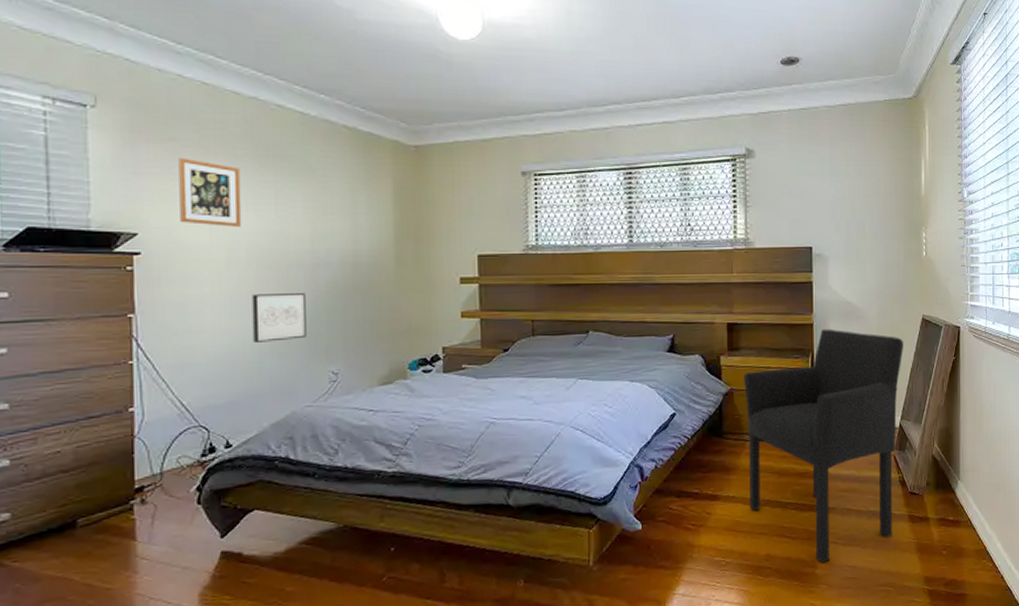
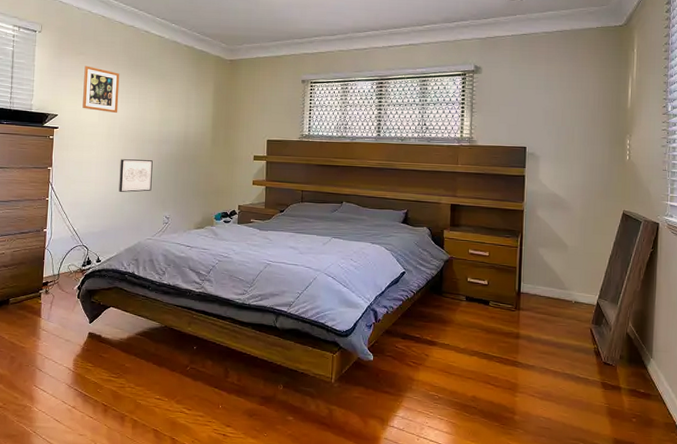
armchair: present [743,329,903,564] -> none [461,215,604,412]

